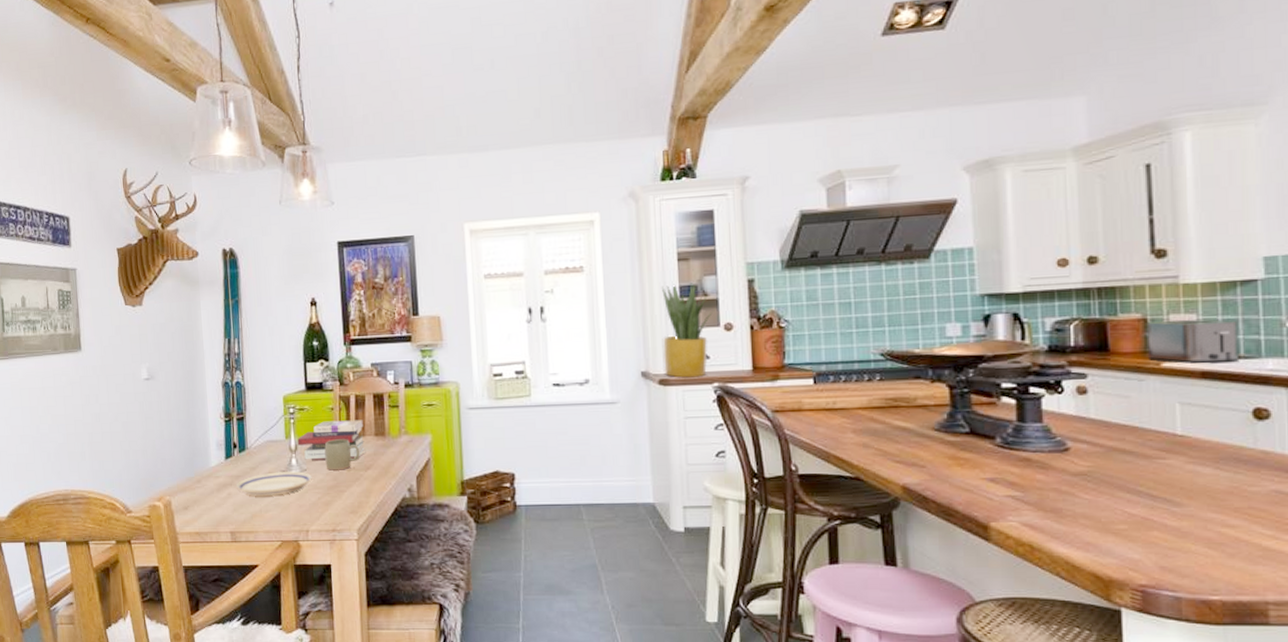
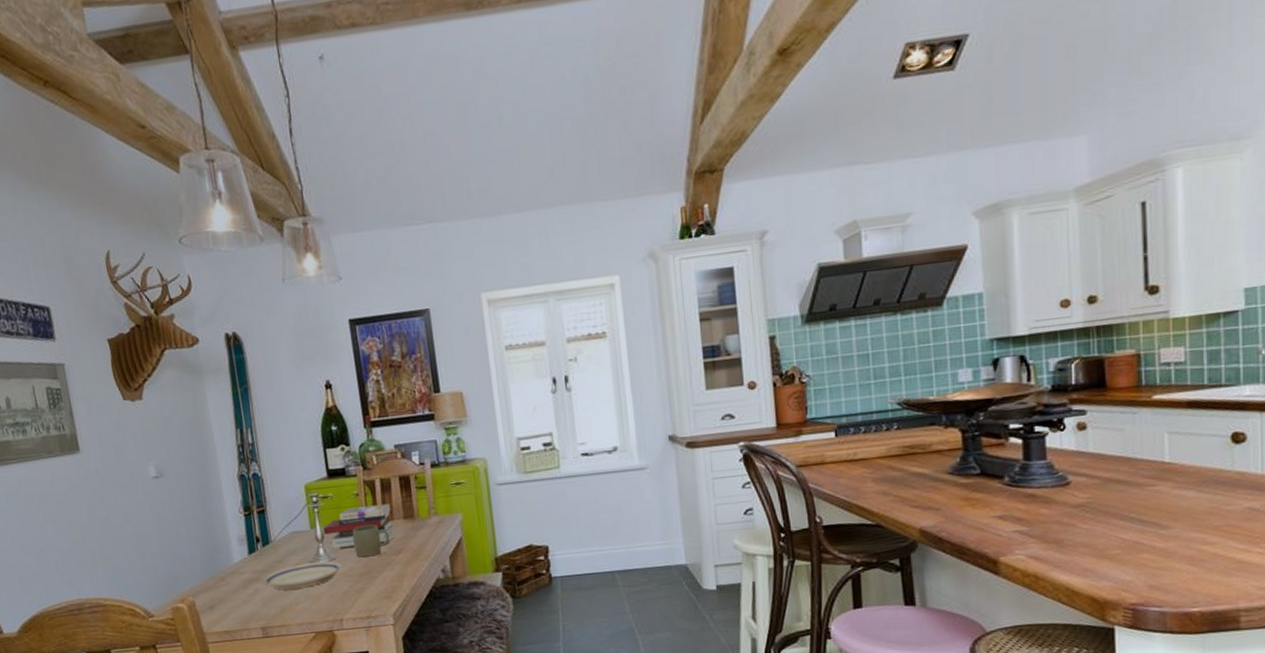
planter: present [662,283,715,378] -> none [685,343,739,439]
toaster: present [1148,319,1240,363] -> none [1141,350,1221,394]

